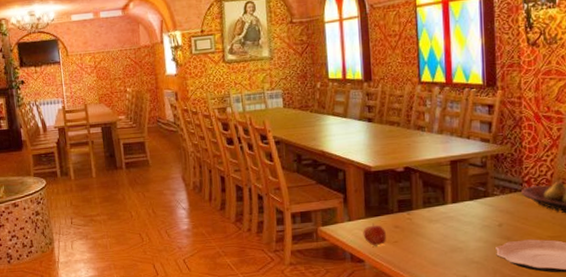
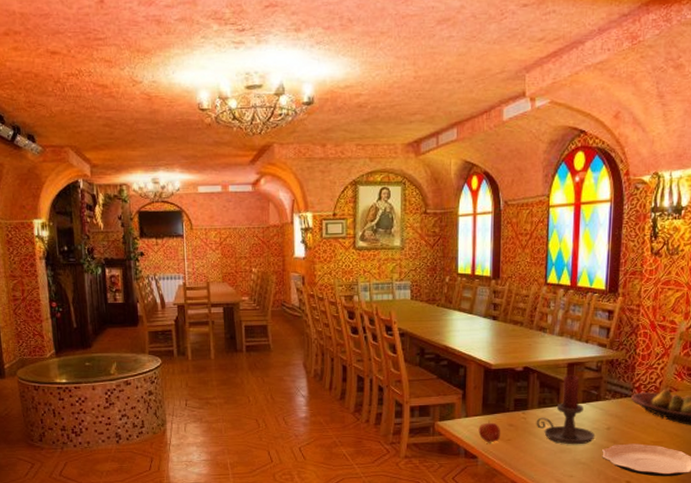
candle holder: none [422,171,487,244] -> present [536,374,596,445]

